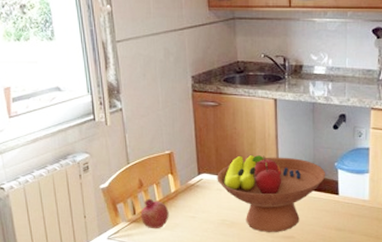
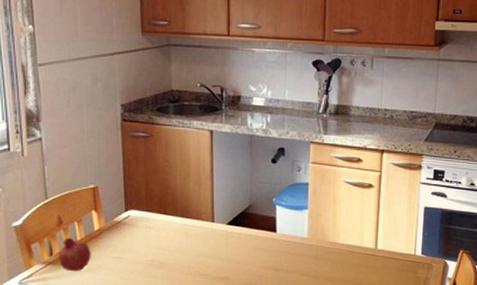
fruit bowl: present [217,154,326,232] -> none [146,189,264,273]

